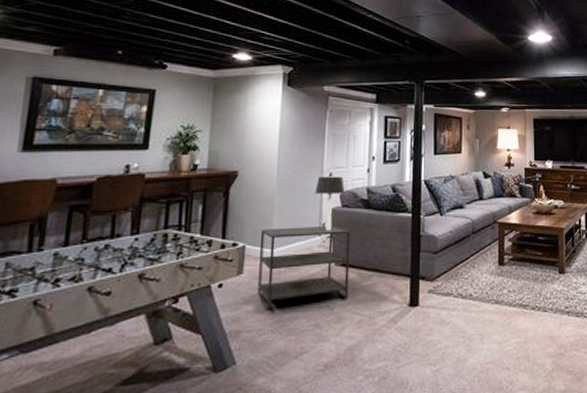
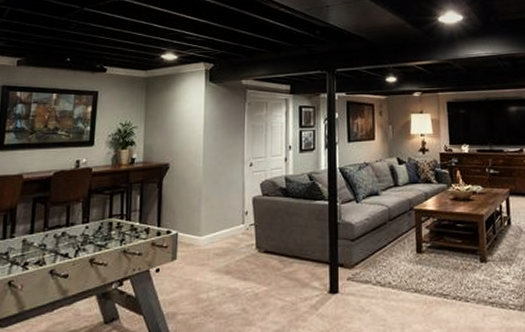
side table: present [257,225,351,309] -> none [190,213,272,293]
table lamp: present [315,176,346,231] -> none [237,166,265,219]

